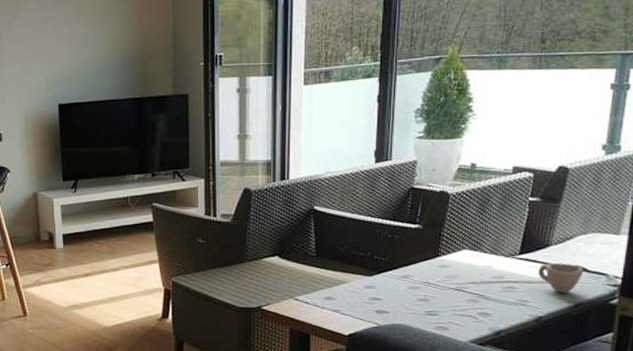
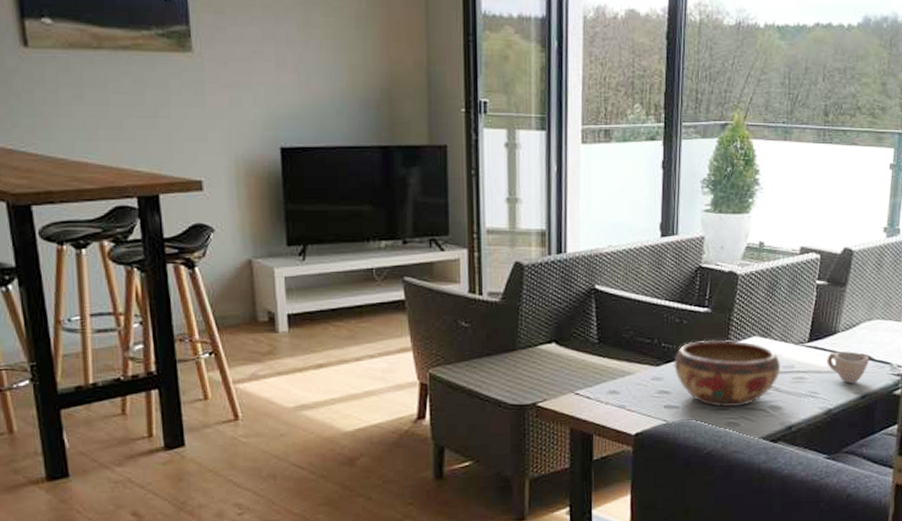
decorative bowl: none [385,252,491,313] -> present [674,339,781,408]

